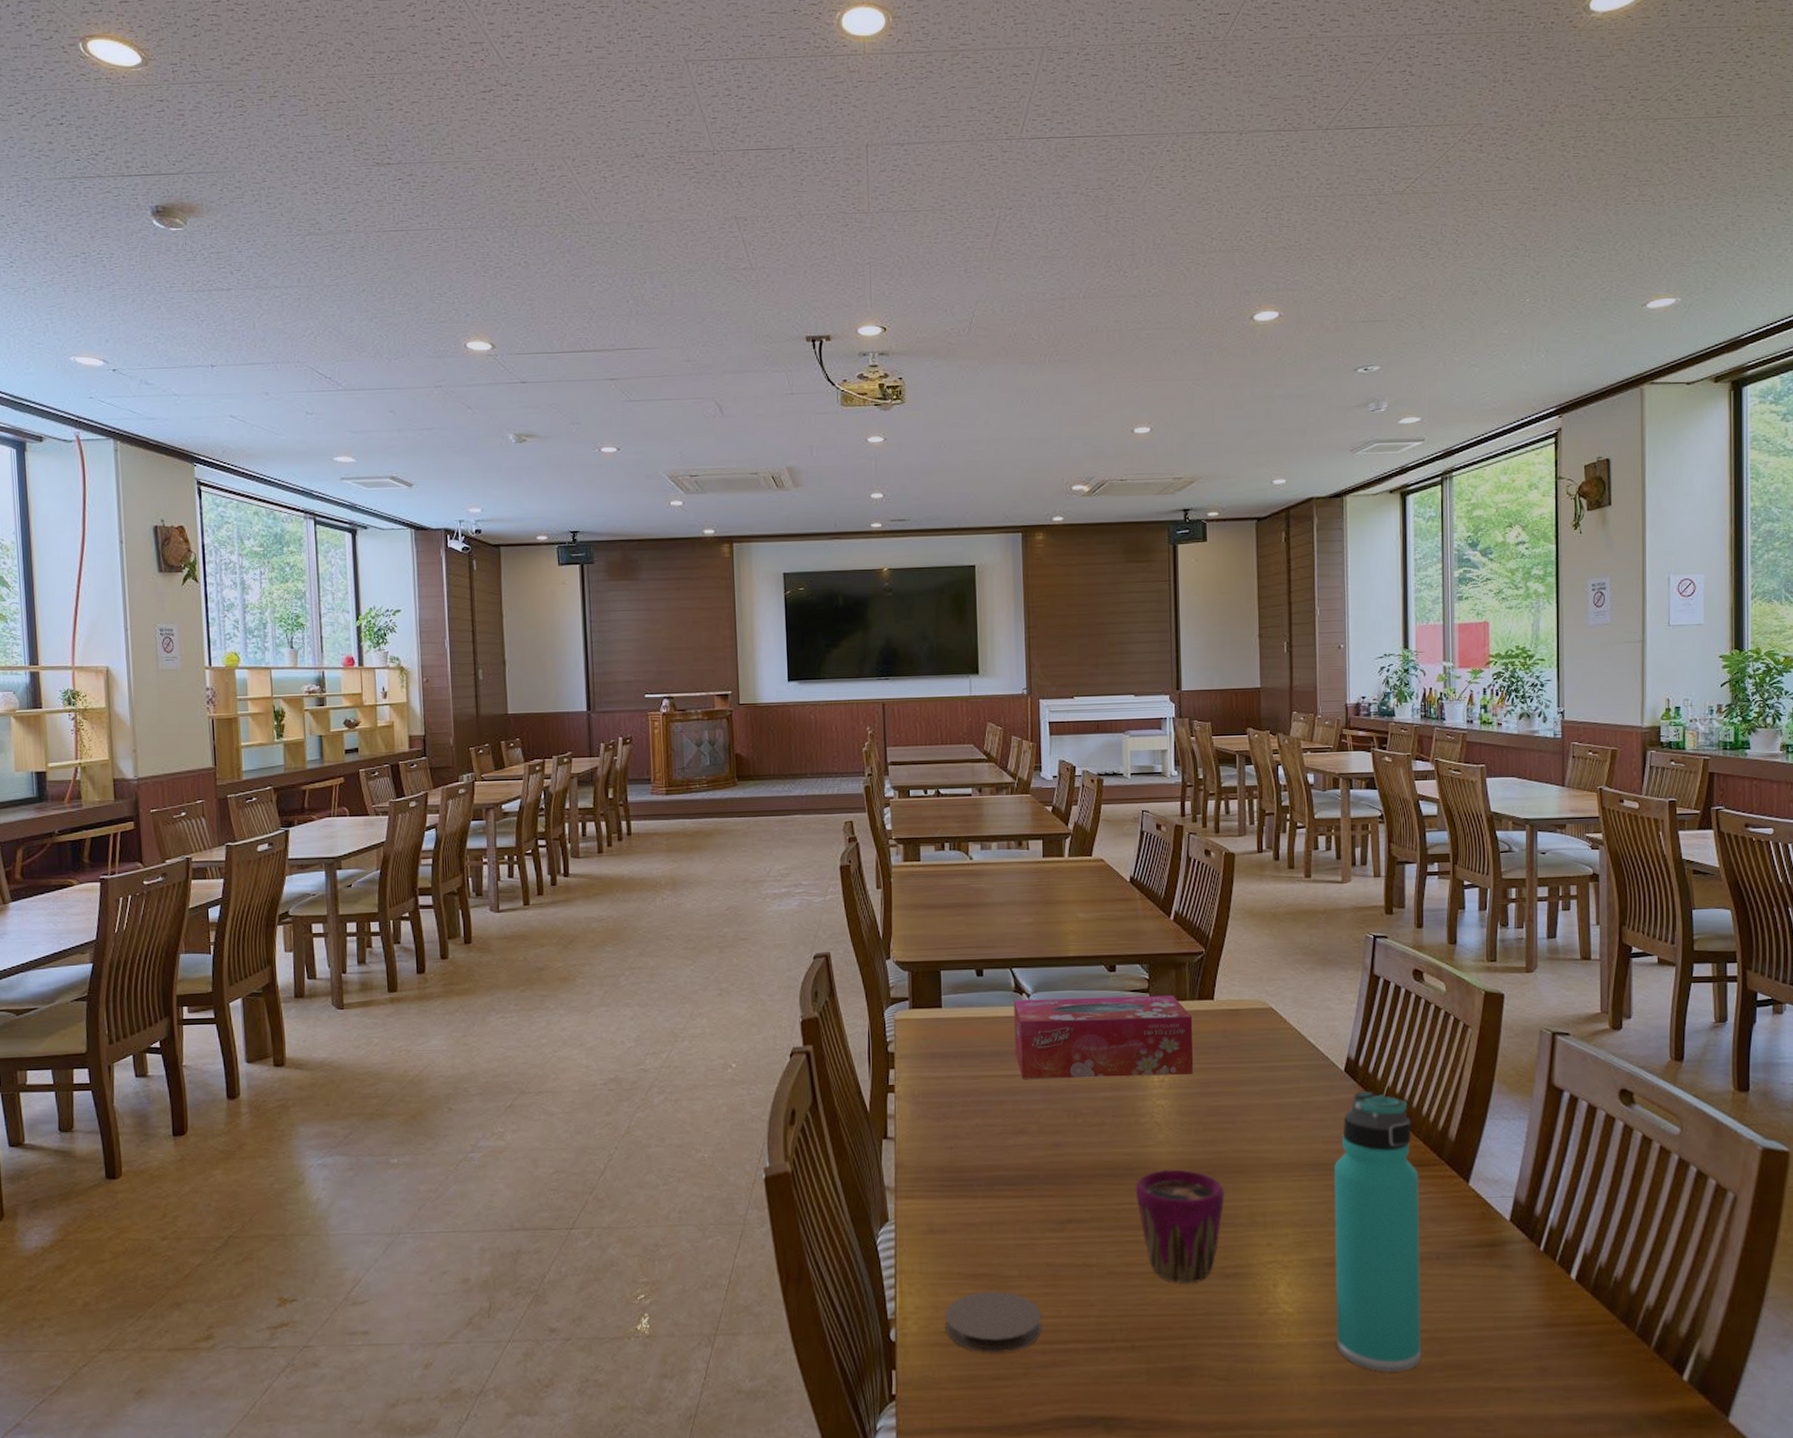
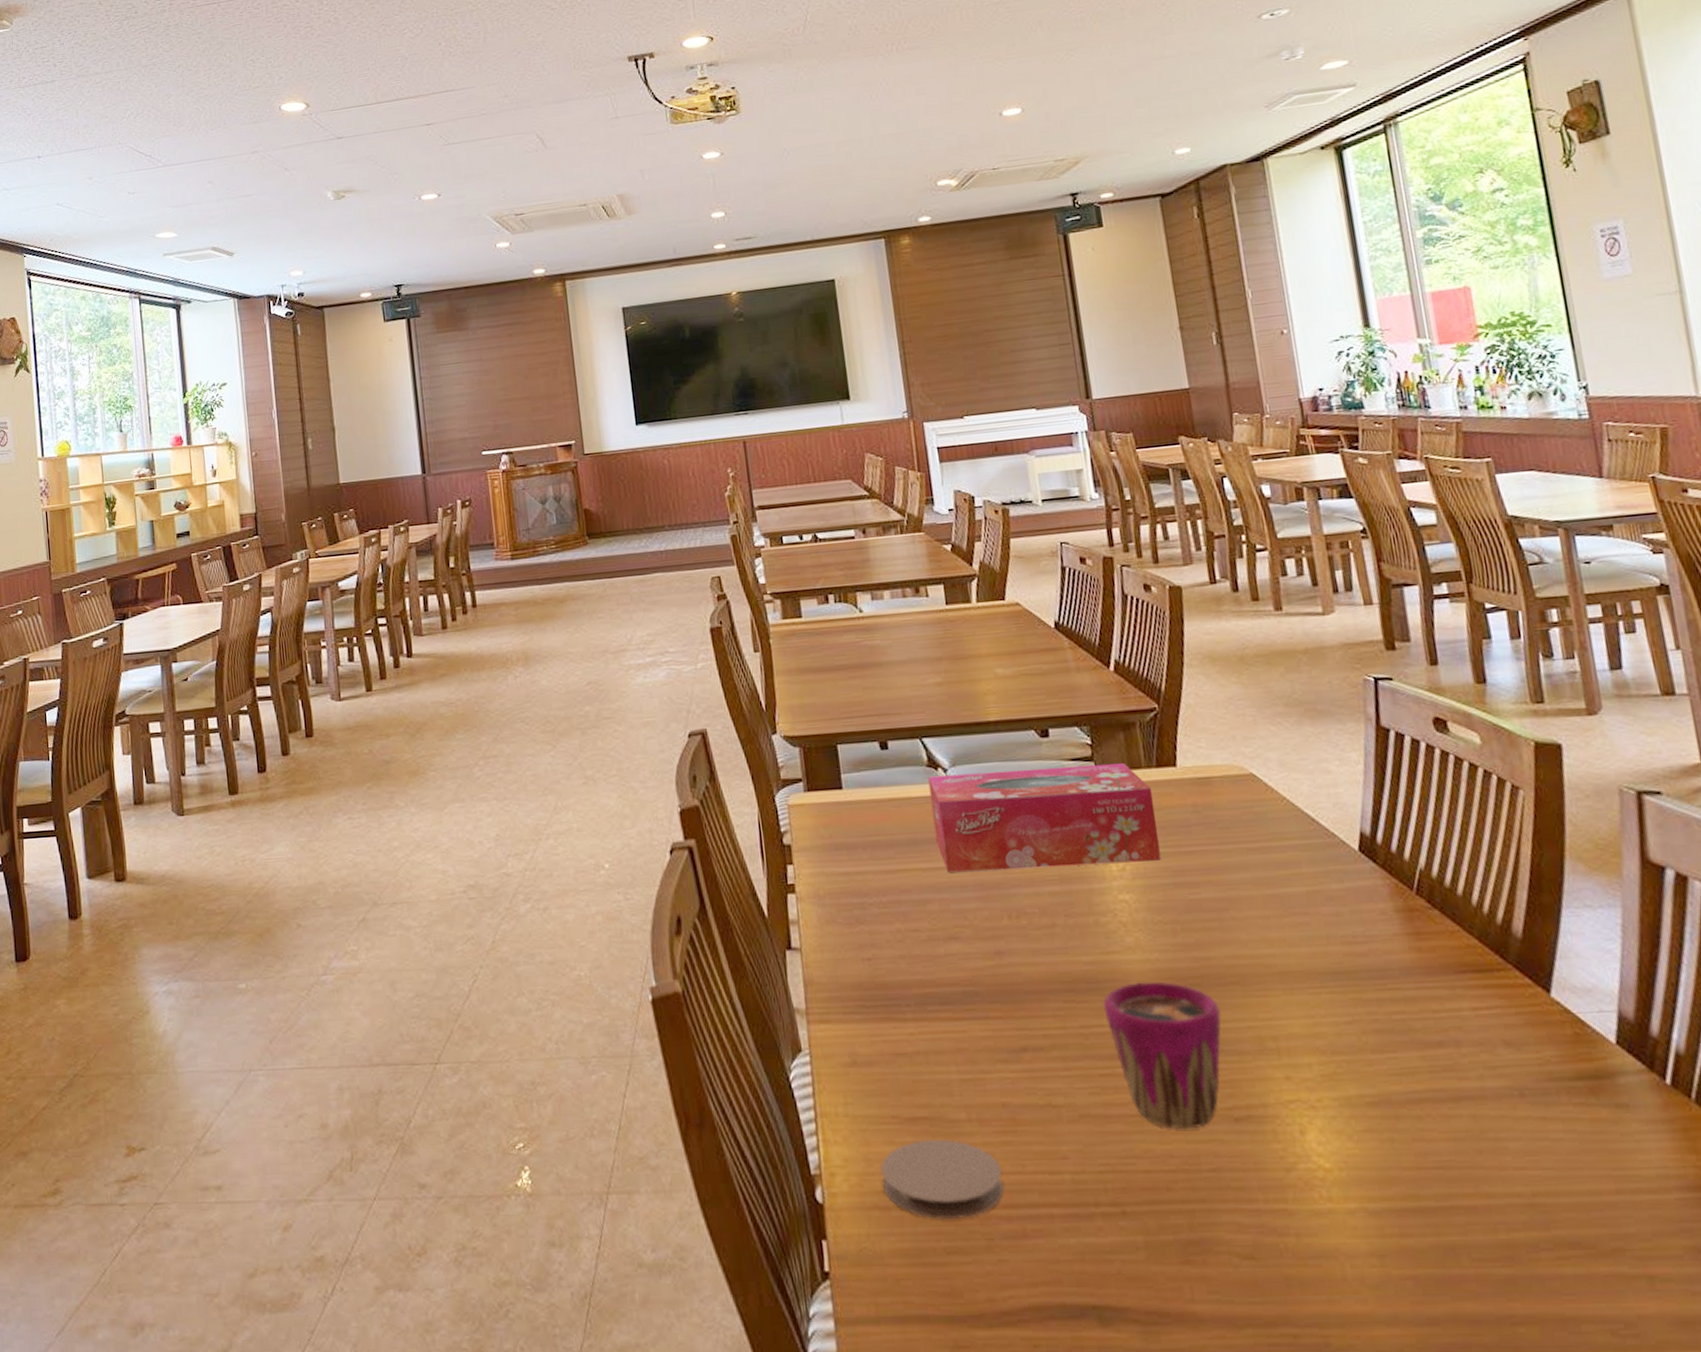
thermos bottle: present [1334,1091,1422,1373] -> none [1361,875,1519,1252]

